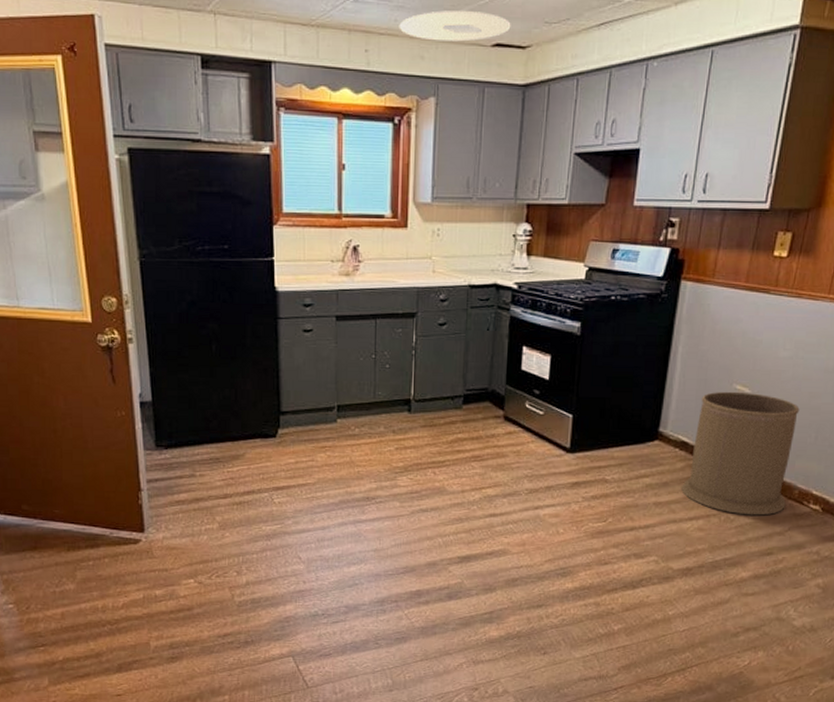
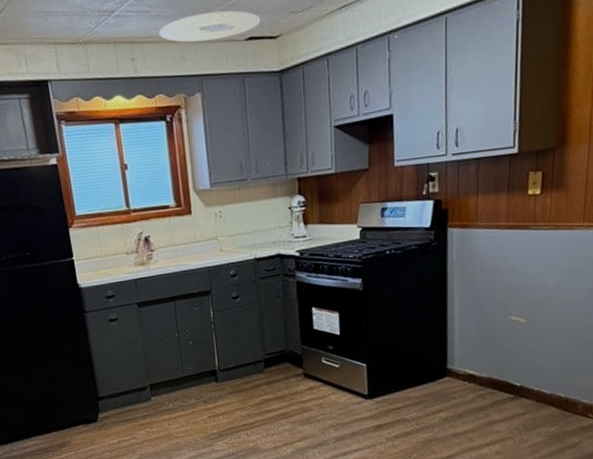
trash can: present [681,391,800,516] -> none [475,321,573,434]

